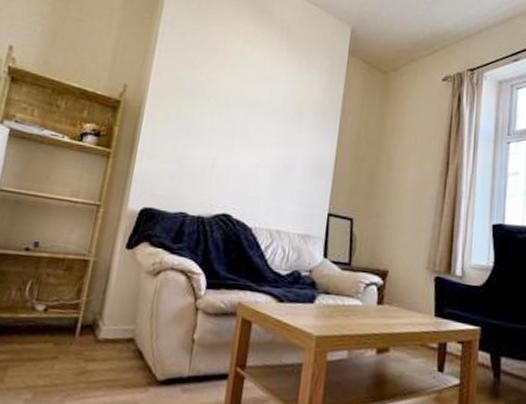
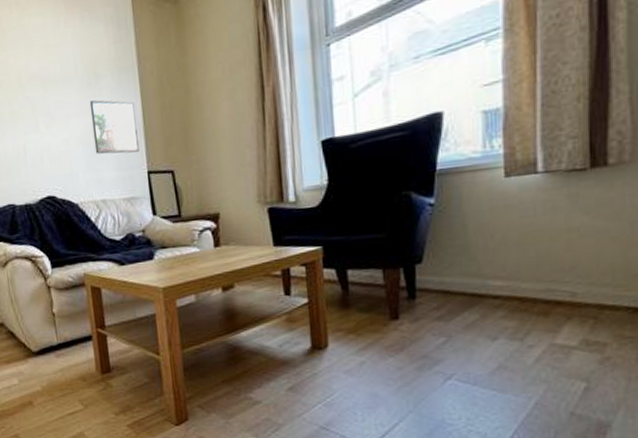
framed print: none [282,135,331,194] -> present [89,100,141,154]

